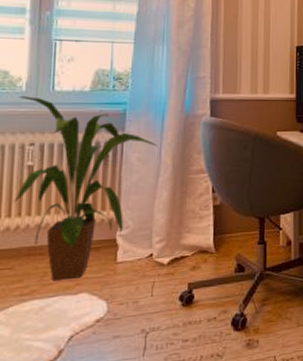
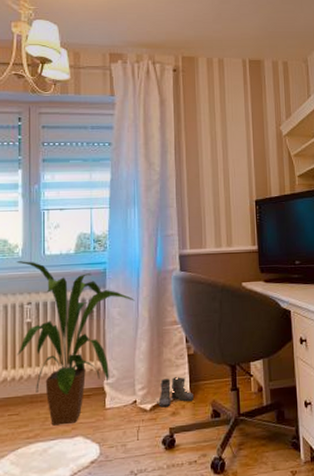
boots: none [177,229,217,262] -> present [158,377,194,408]

